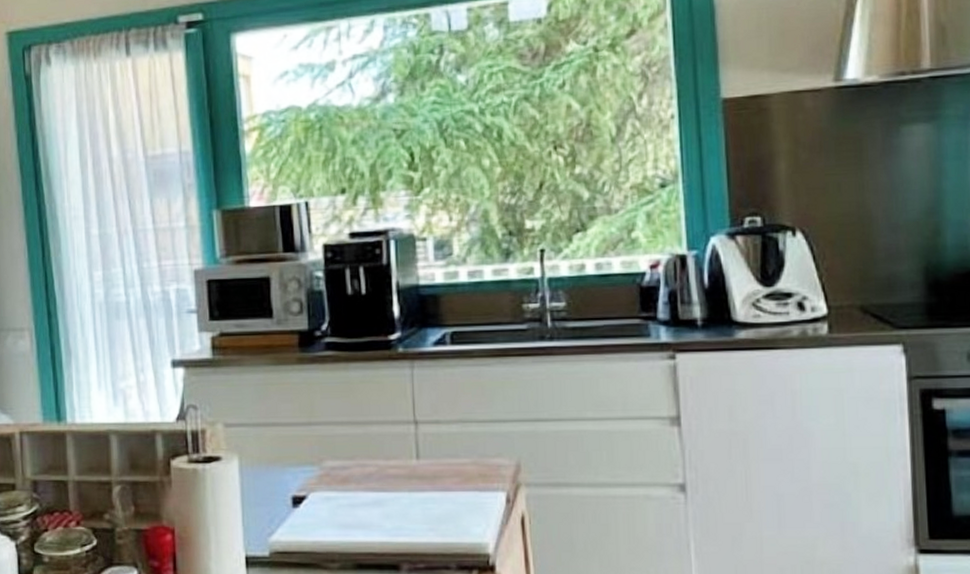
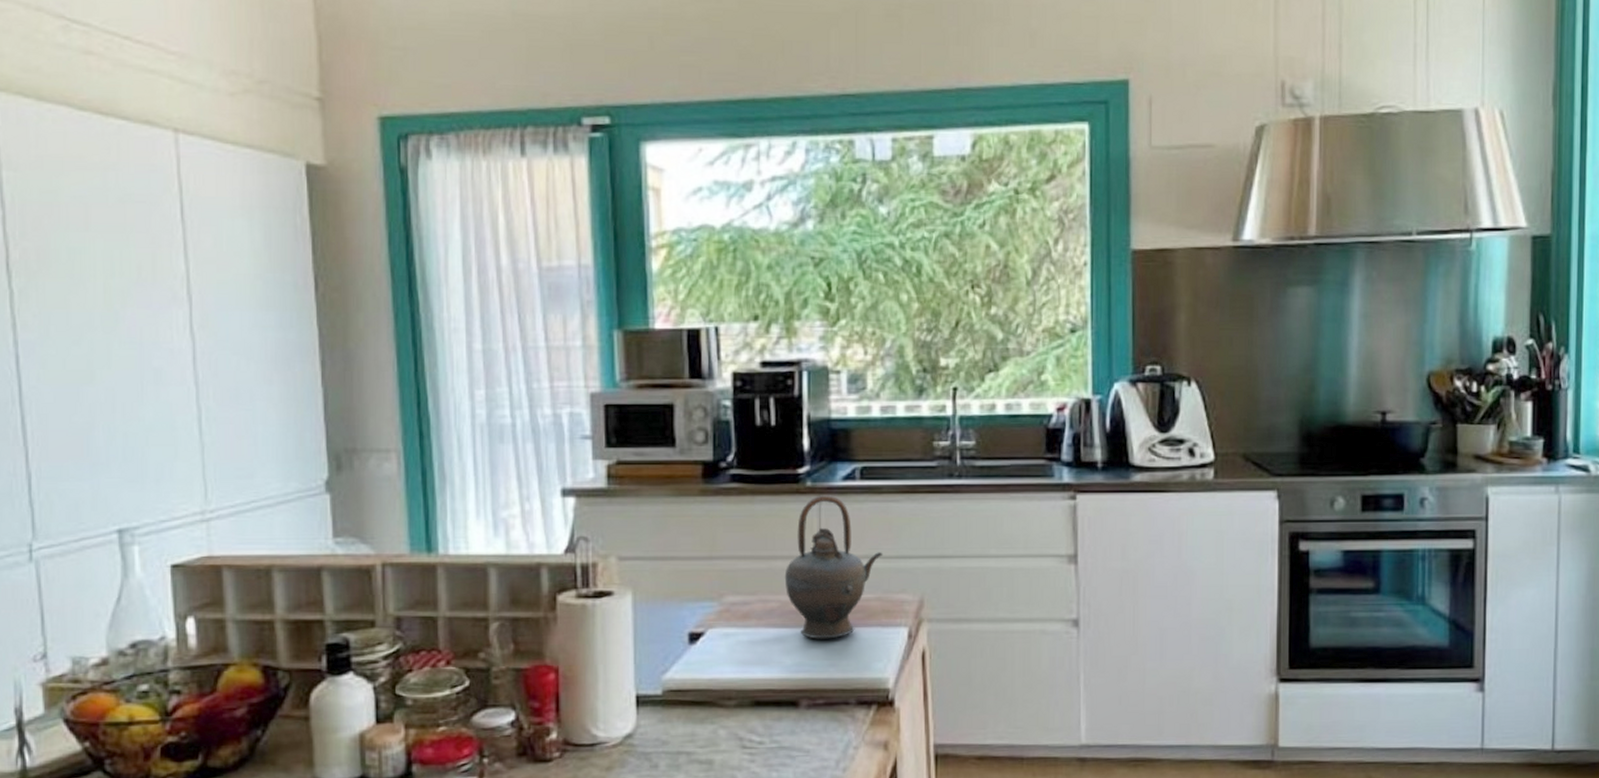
teapot: none [380,360,477,504] -> present [784,495,883,639]

